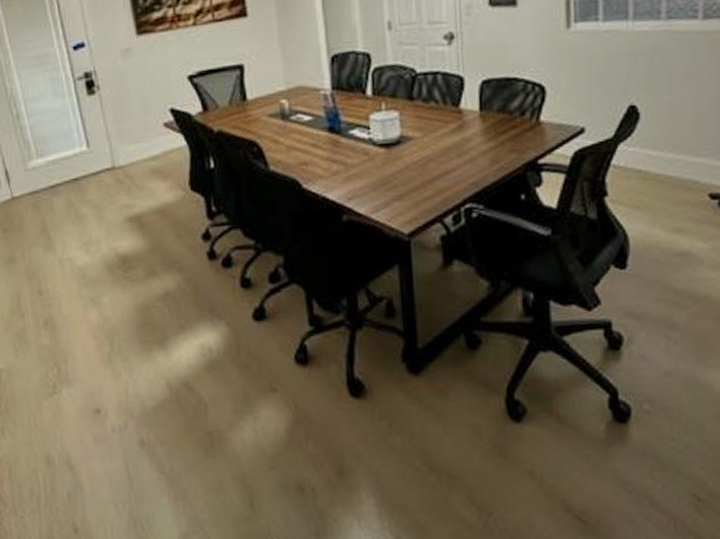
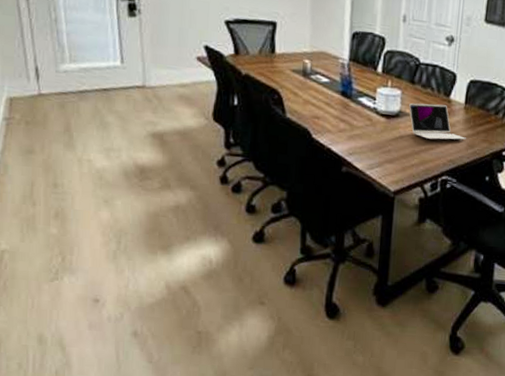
laptop: none [411,116,488,163] -> present [409,102,466,140]

